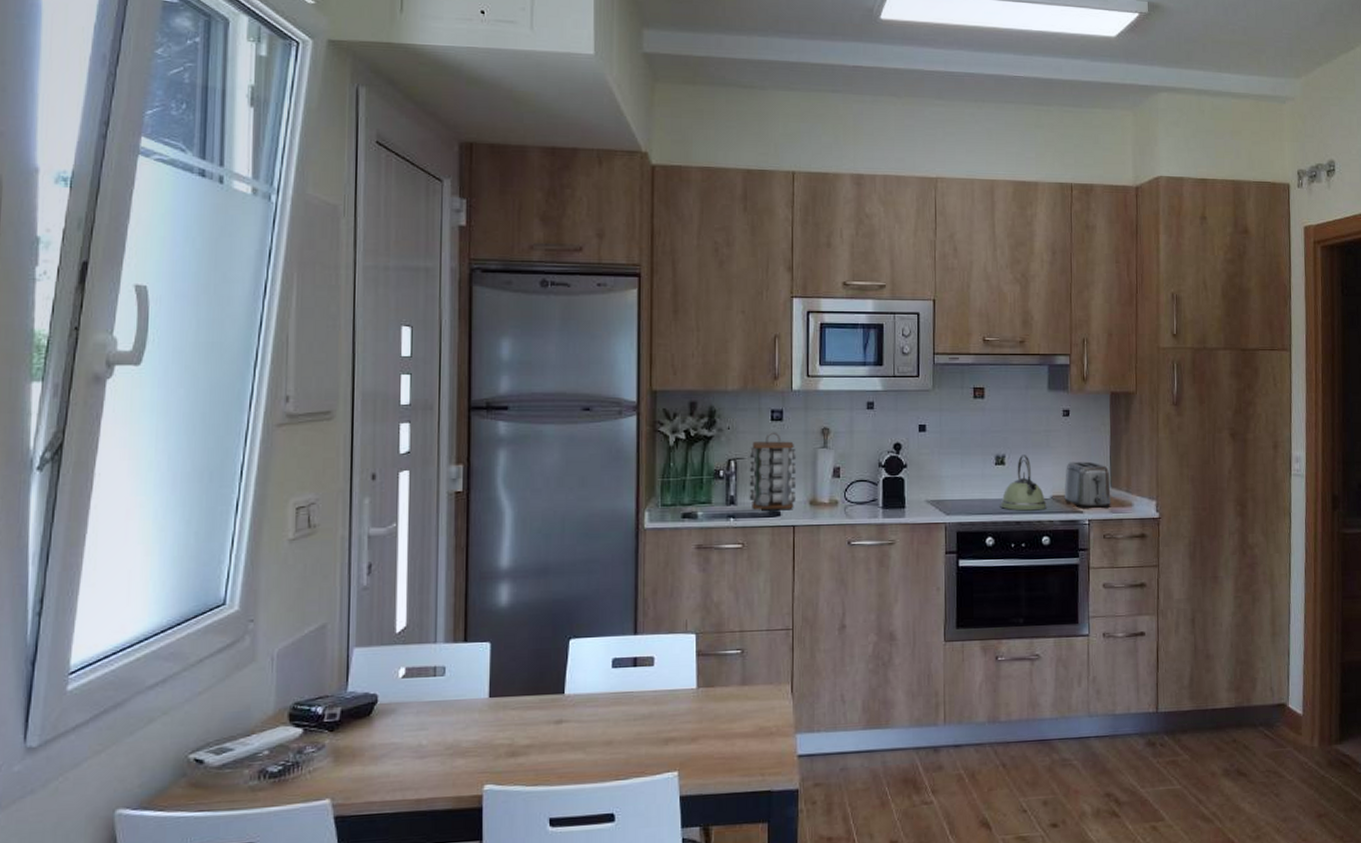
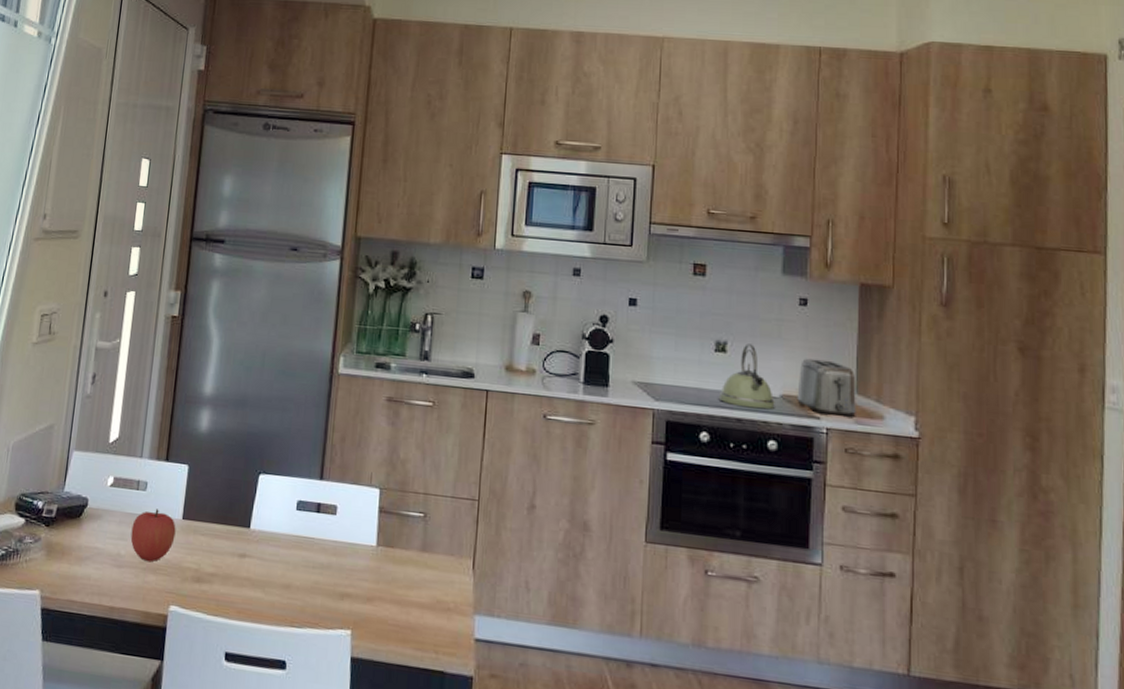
fruit: none [432,692,483,747] -> present [130,509,176,563]
spice rack: present [749,432,797,511] -> none [443,289,495,372]

